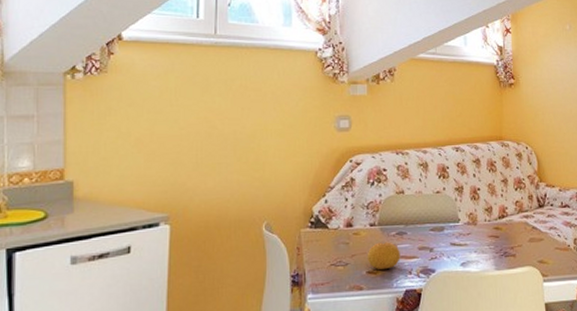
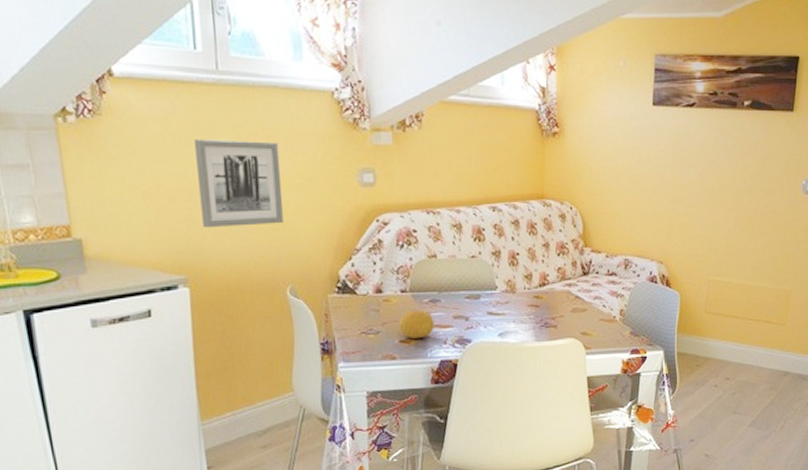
wall art: none [189,92,265,170] -> present [195,139,283,229]

